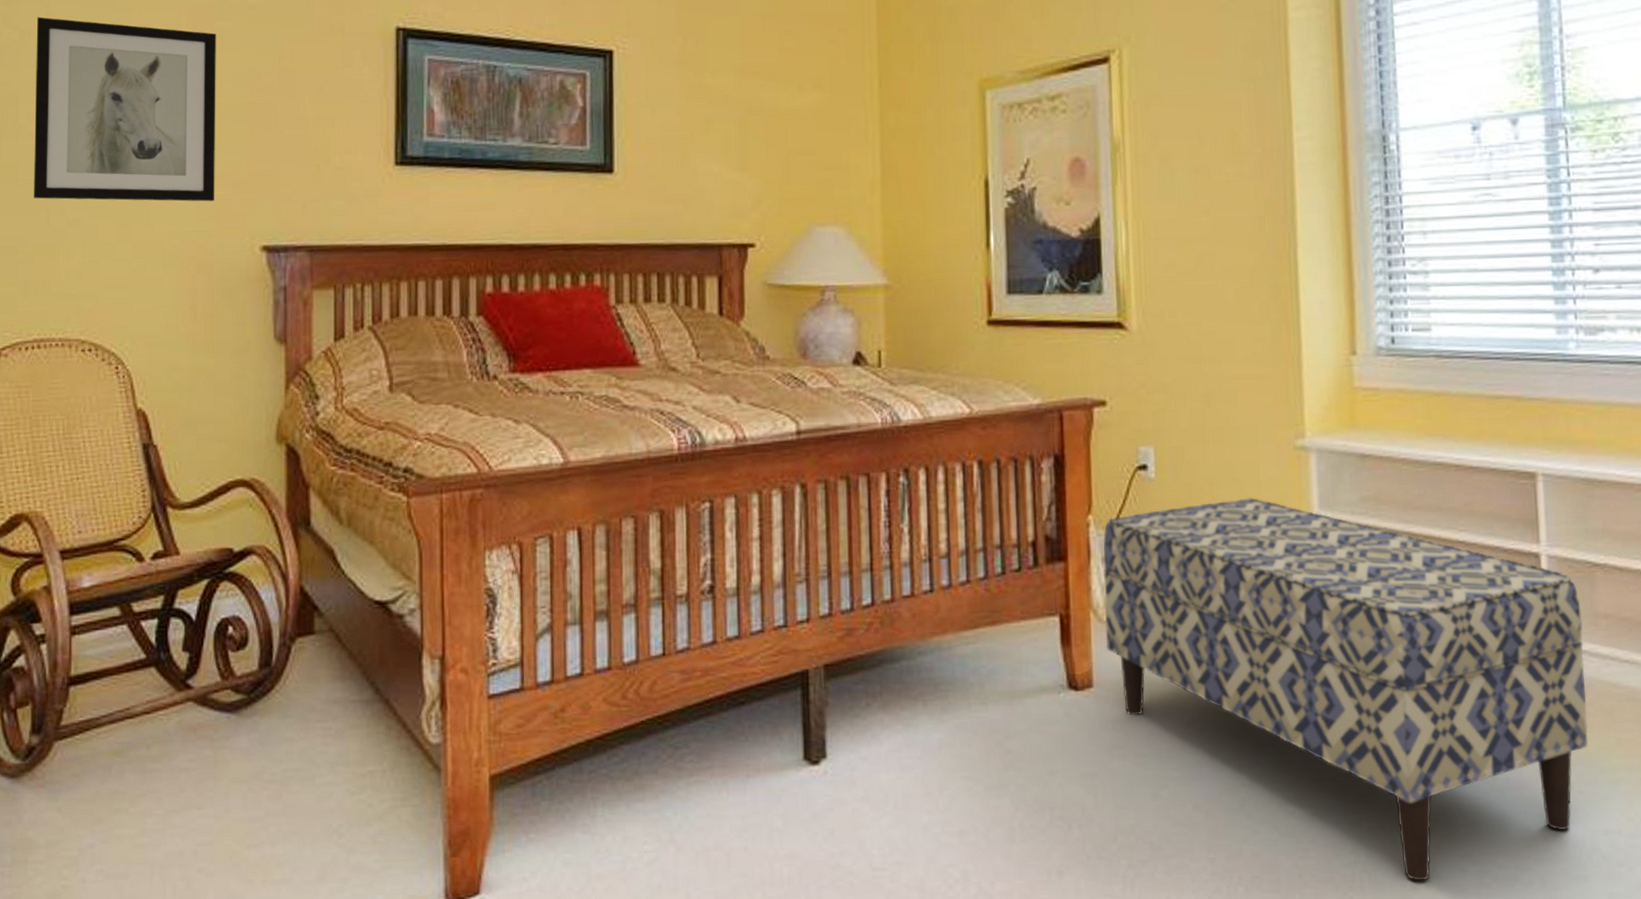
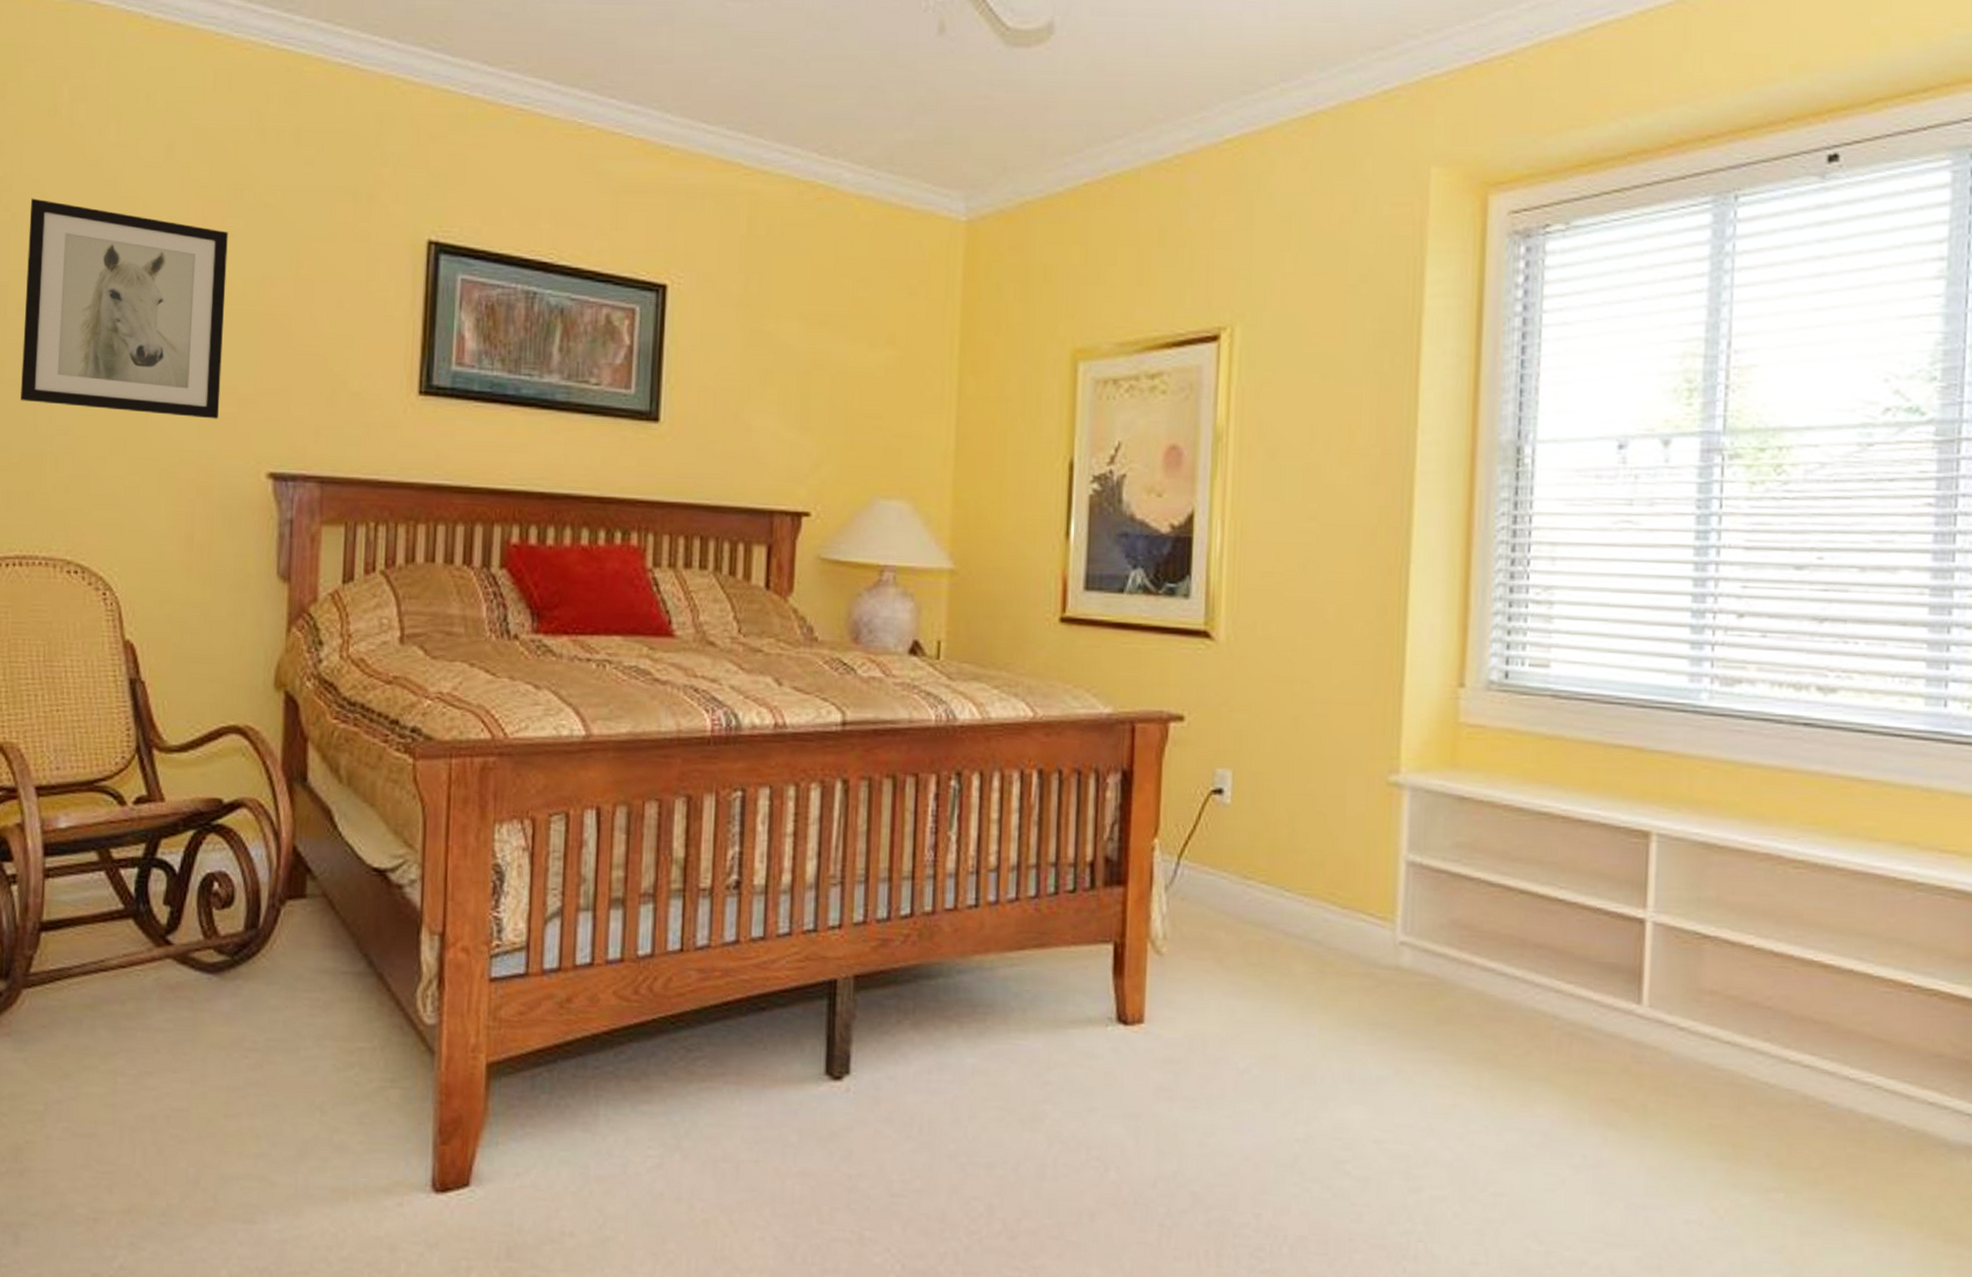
bench: present [1103,498,1588,881] -> none [1161,833,1685,1257]

